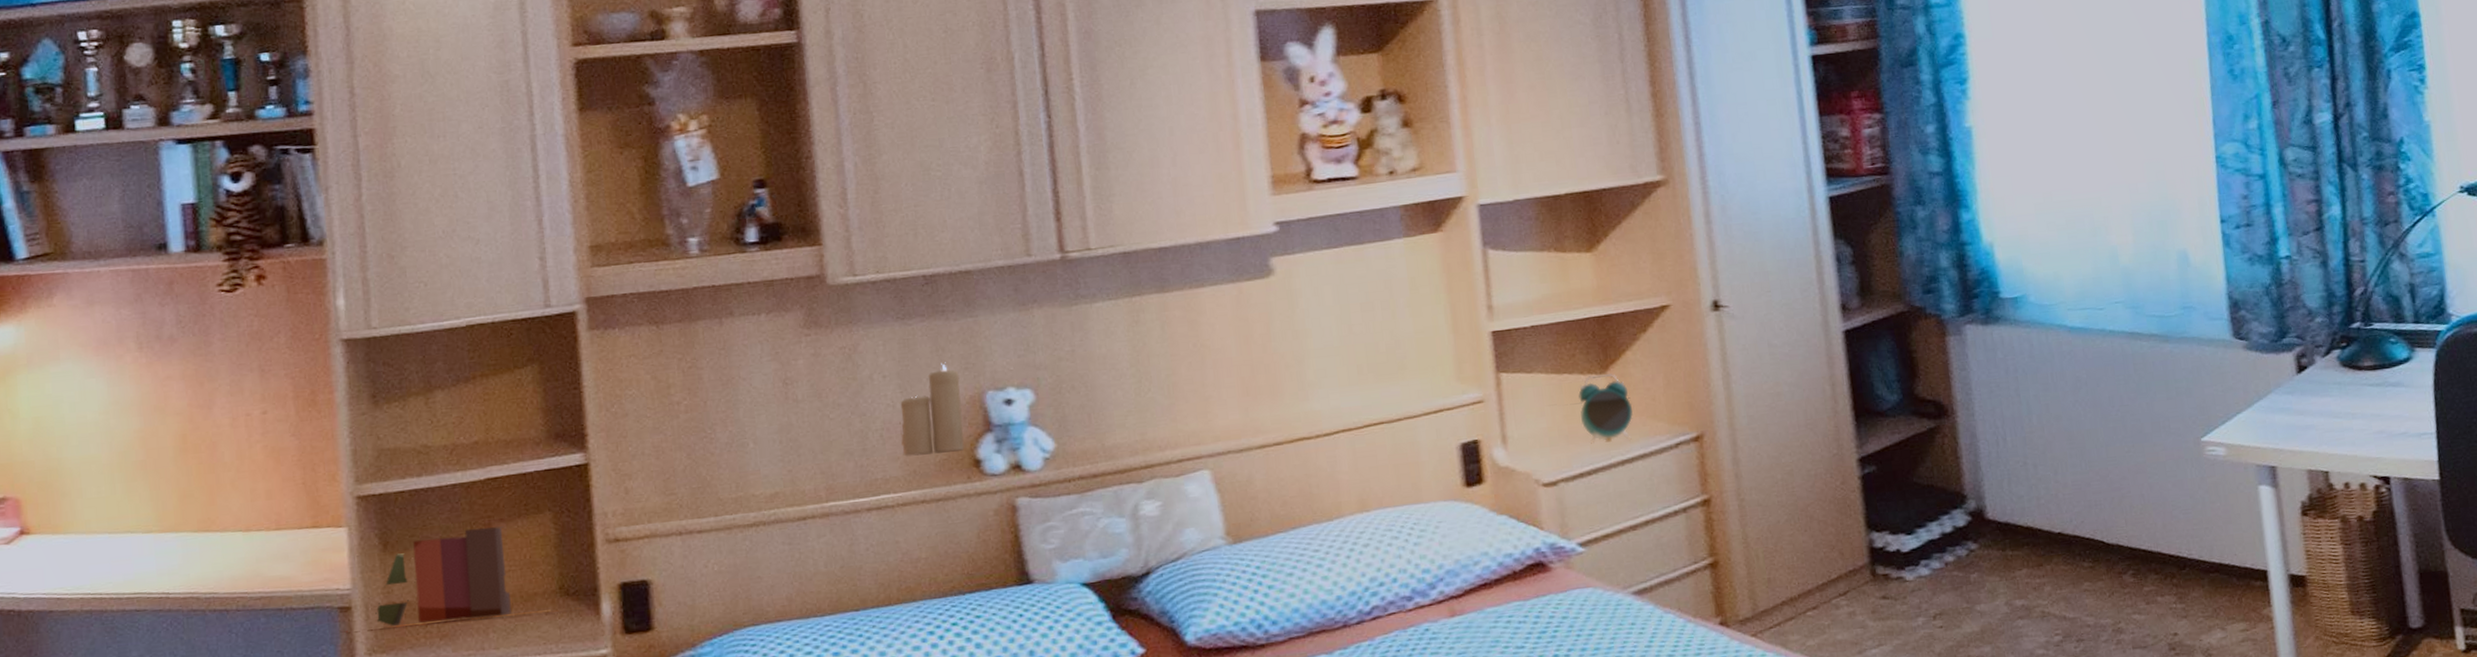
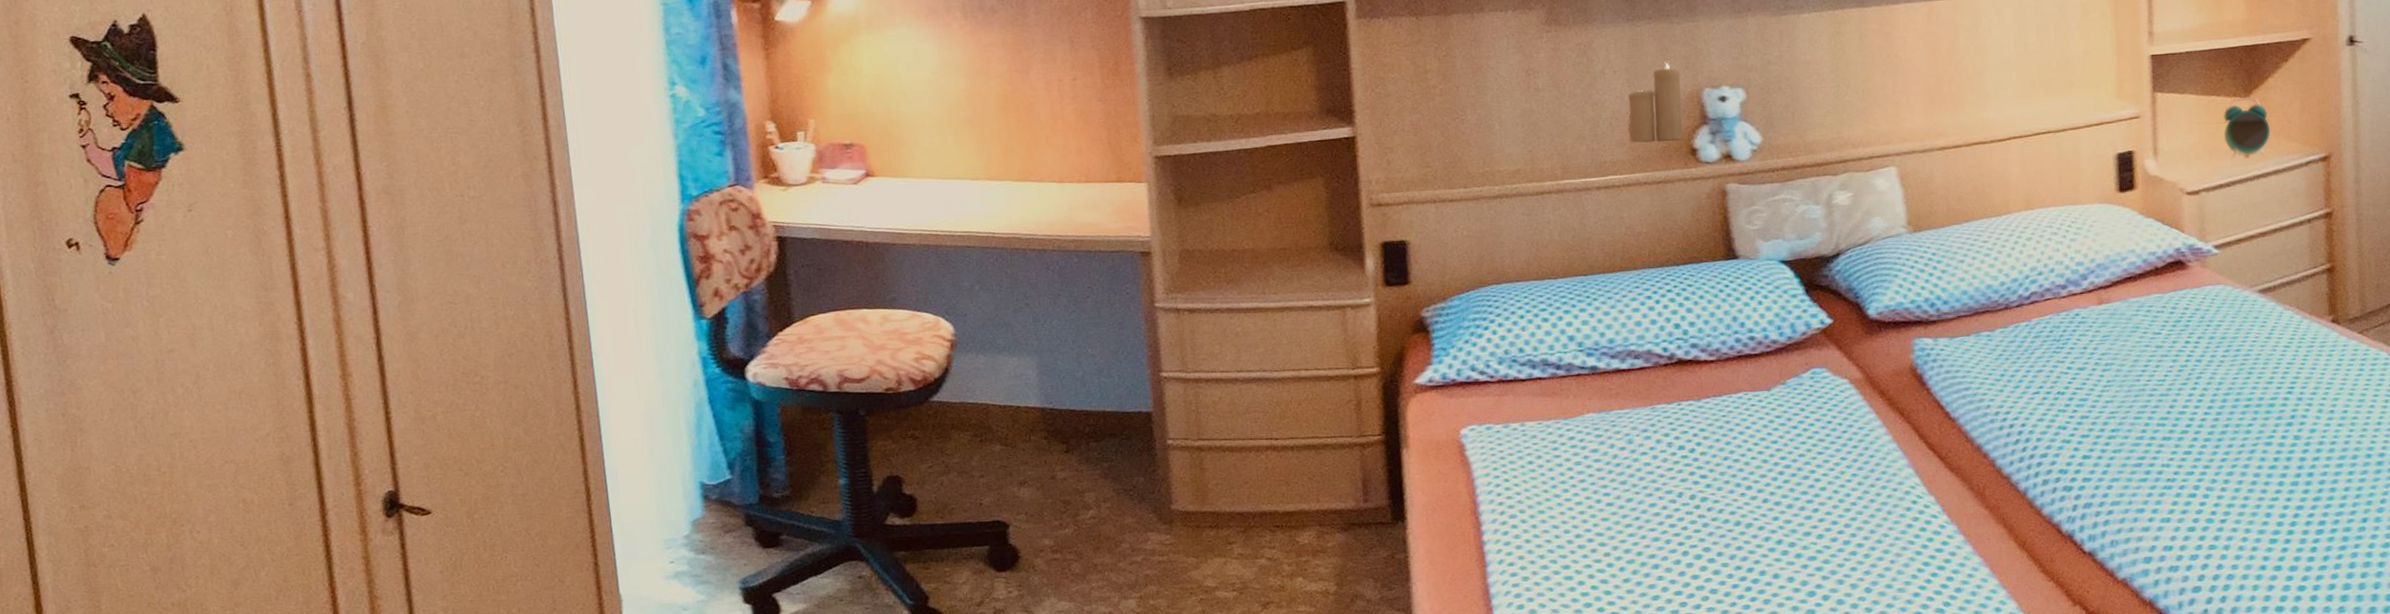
books: present [375,526,512,626] -> none [1171,188,1288,270]

